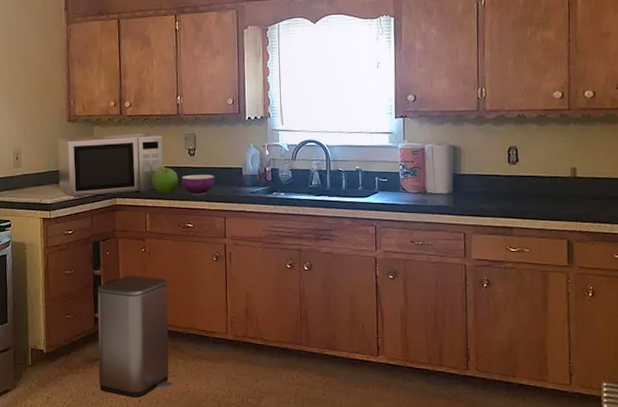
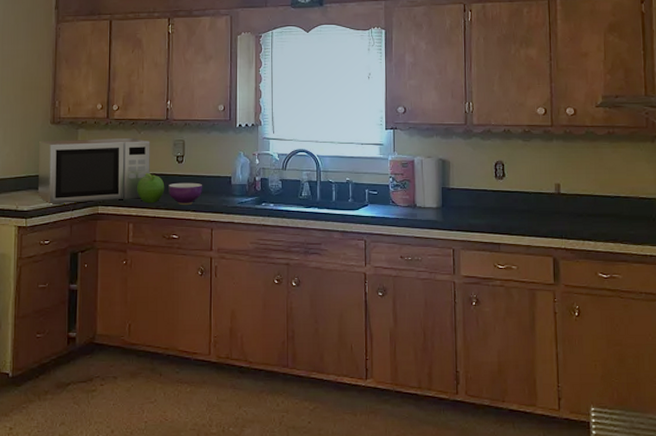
pedal bin: present [97,276,173,398] -> none [69,290,149,428]

